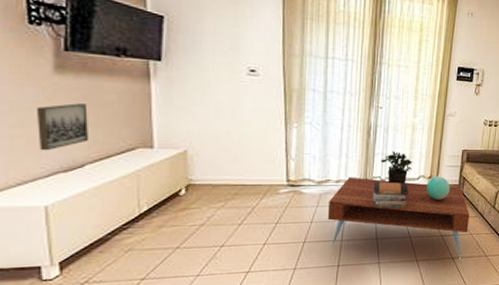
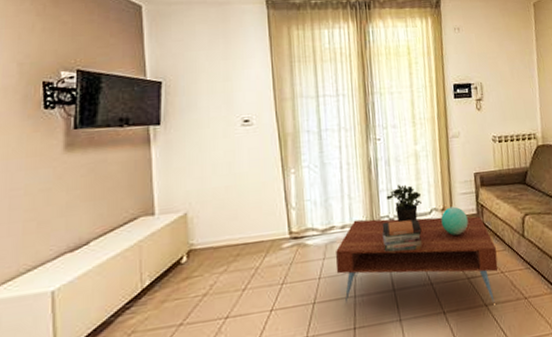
wall art: present [35,103,90,151] -> none [47,178,95,232]

